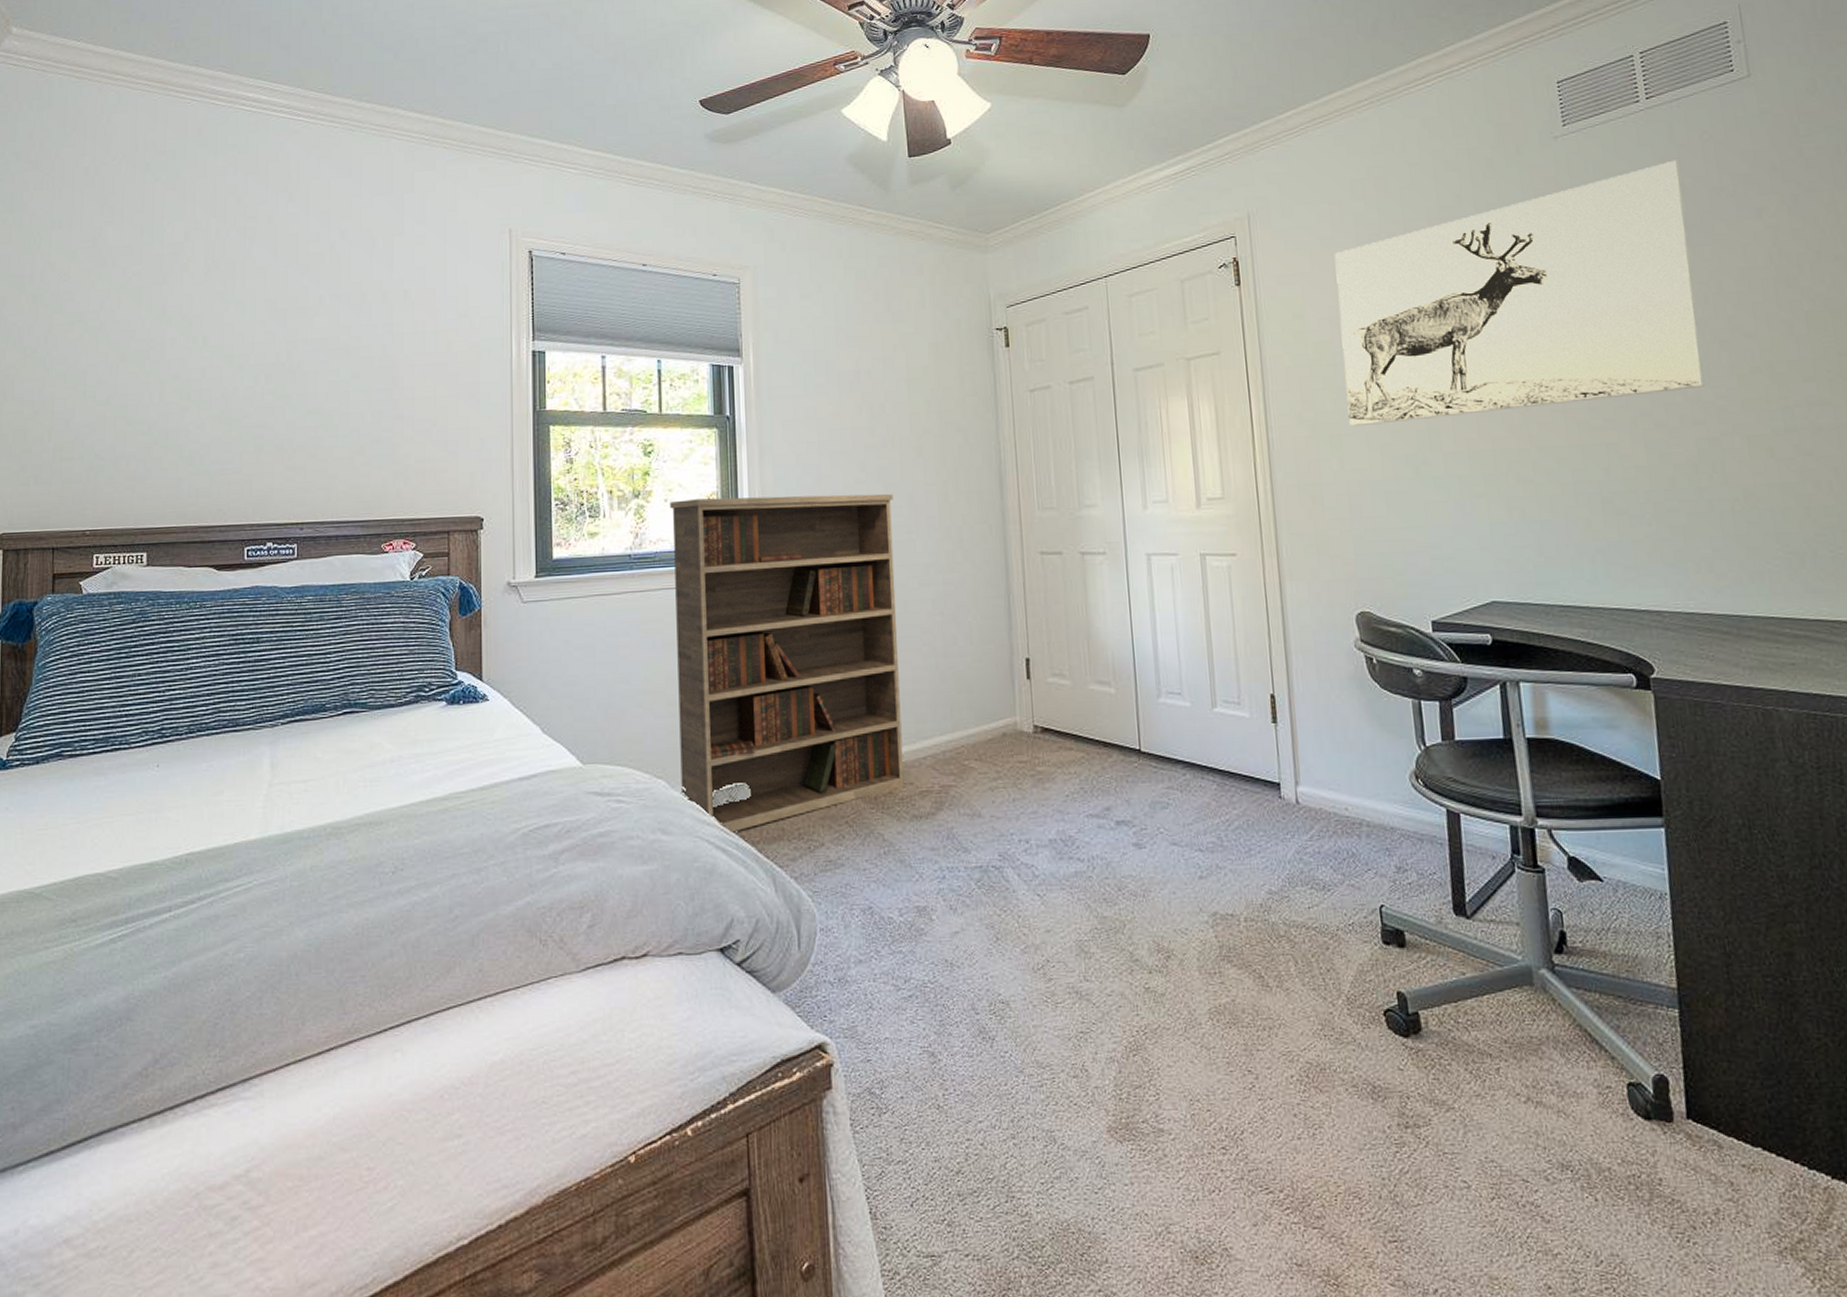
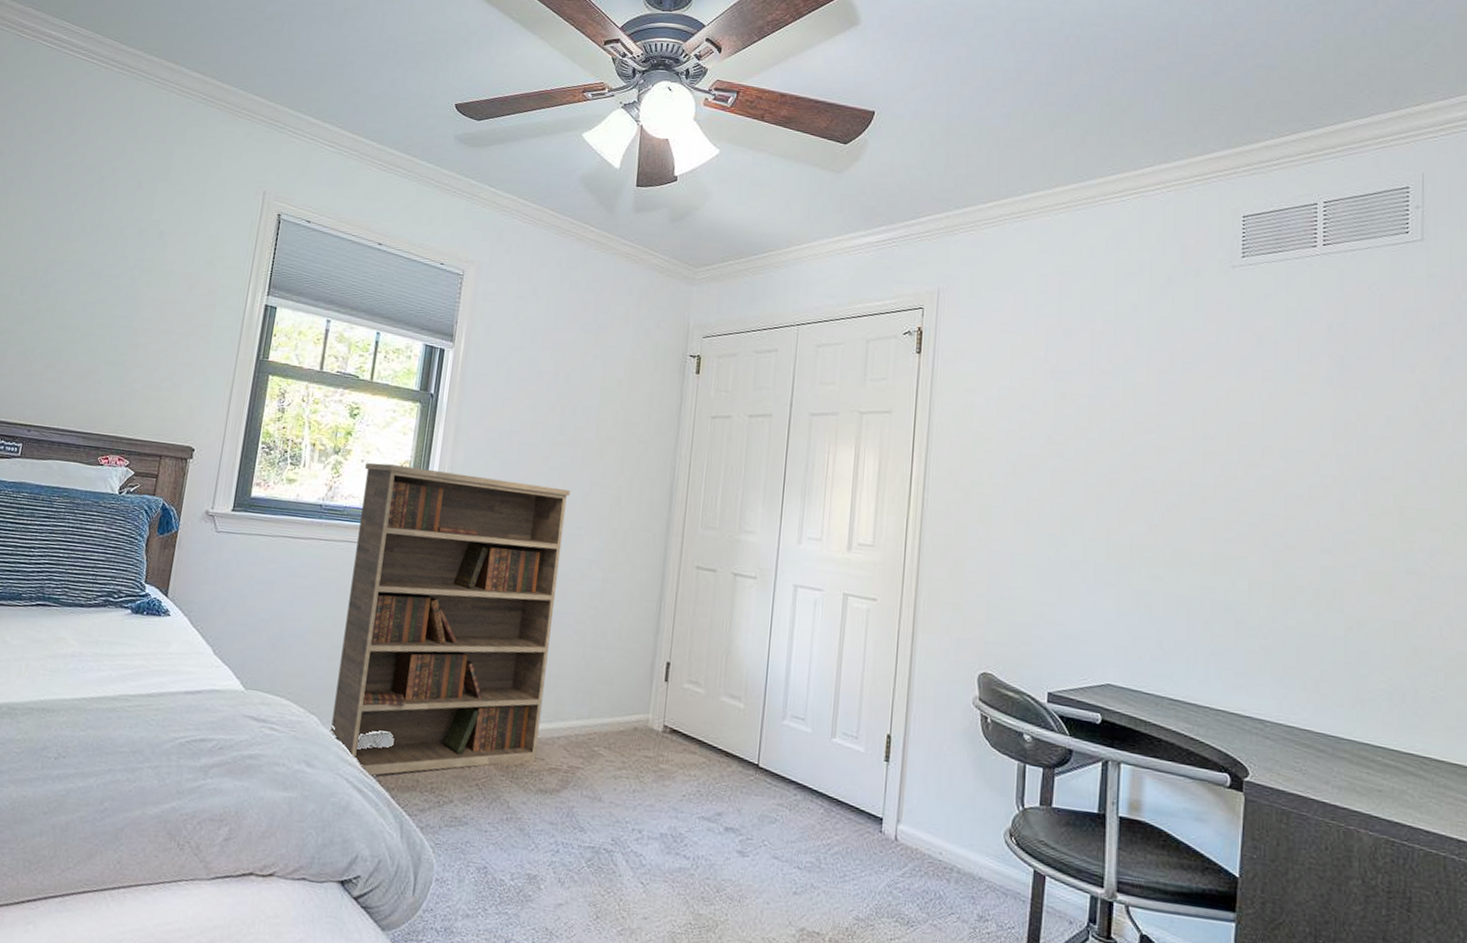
wall art: present [1334,160,1706,427] -> none [1001,305,1346,520]

